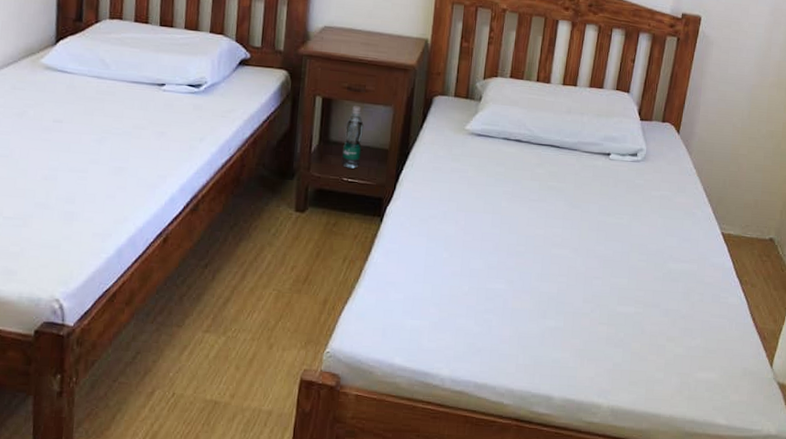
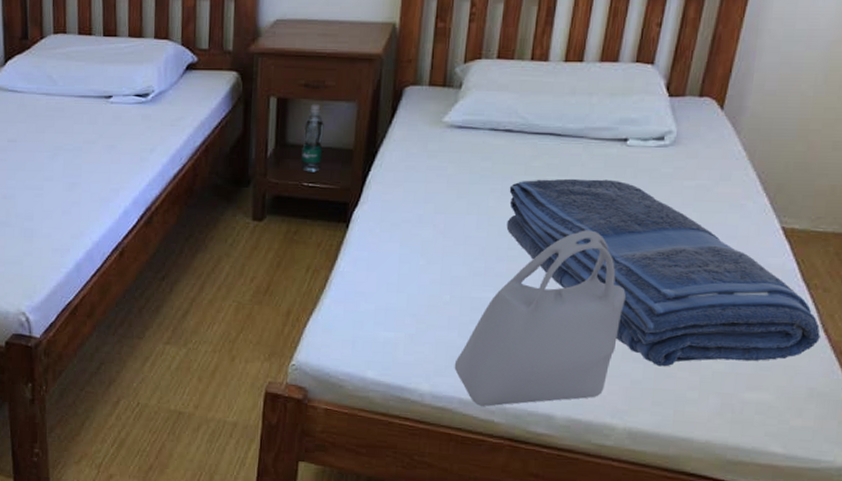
handbag: none [471,230,609,389] -> present [454,230,626,406]
towel: none [516,184,750,351] -> present [506,178,821,367]

